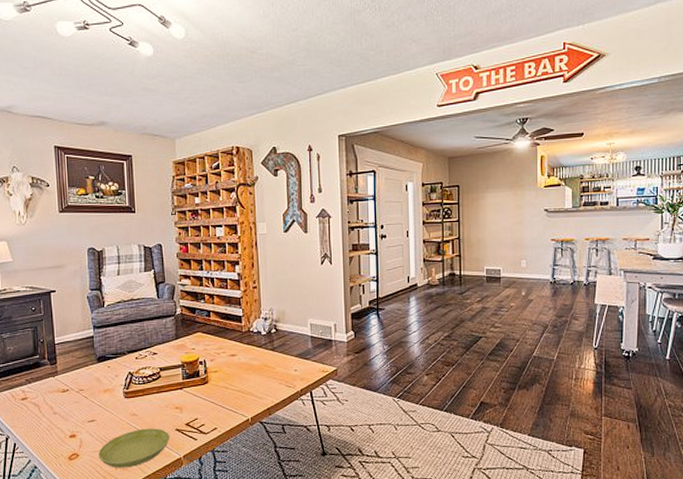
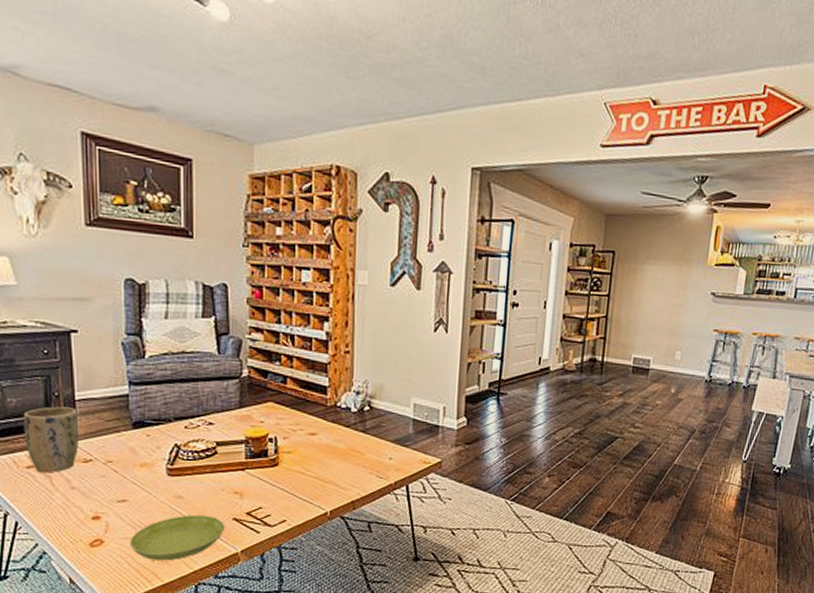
plant pot: none [18,350,59,403] -> present [23,406,80,473]

